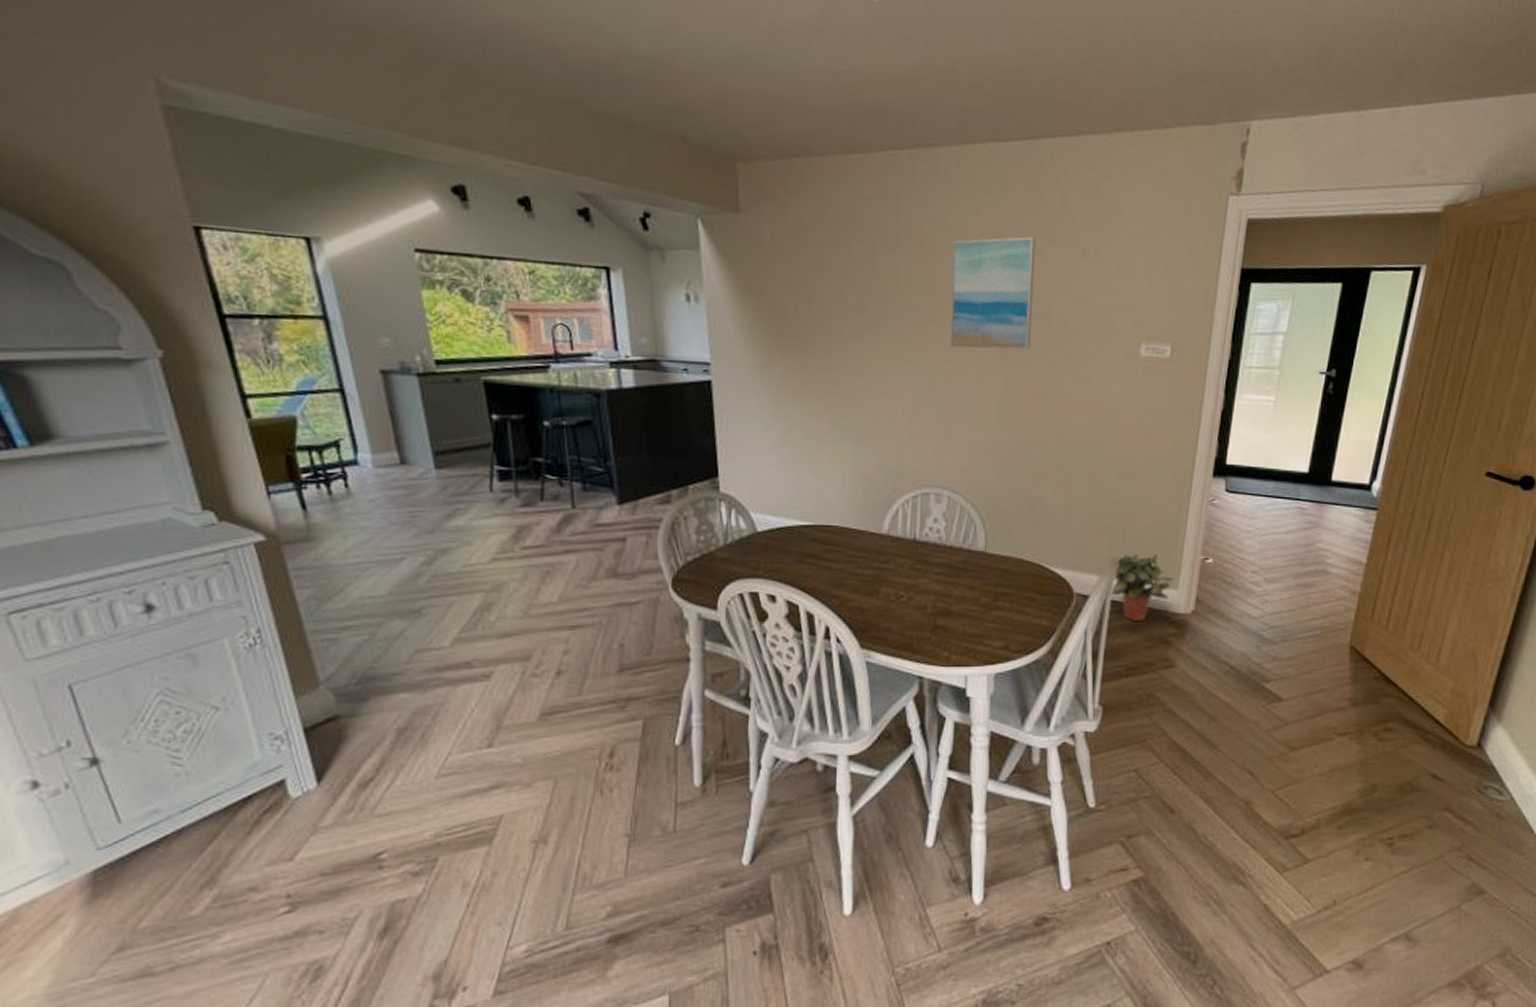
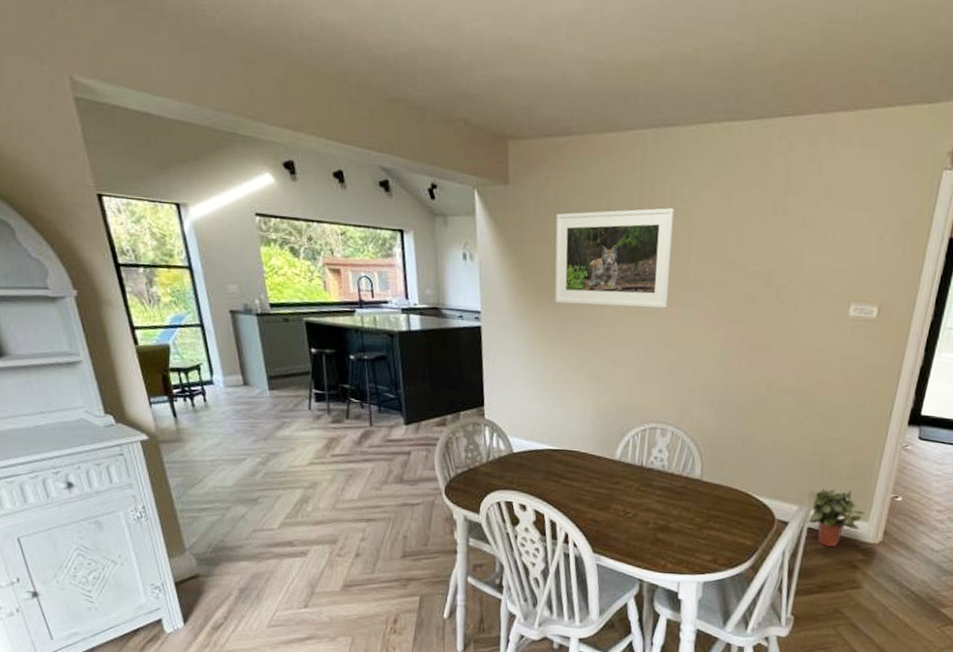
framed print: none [798,238,938,354] -> present [555,208,675,308]
wall art: present [950,236,1035,350] -> none [681,207,761,307]

